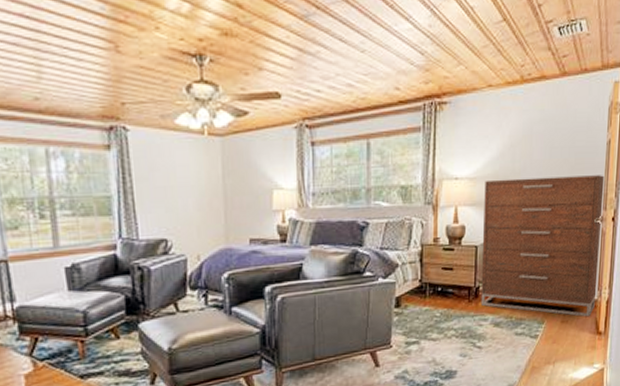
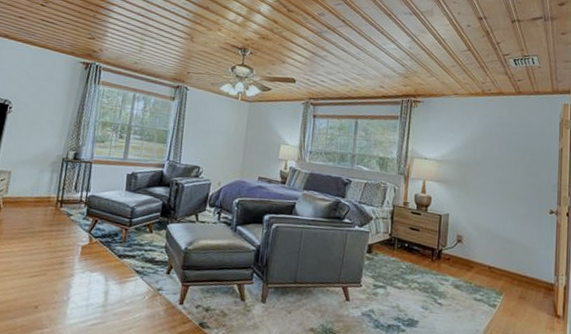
dresser: present [481,175,605,317] -> none [442,164,558,299]

